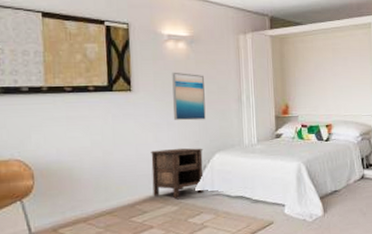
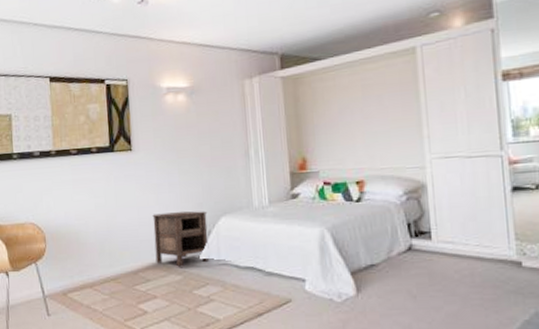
wall art: present [172,72,206,121] -> none [172,127,209,181]

